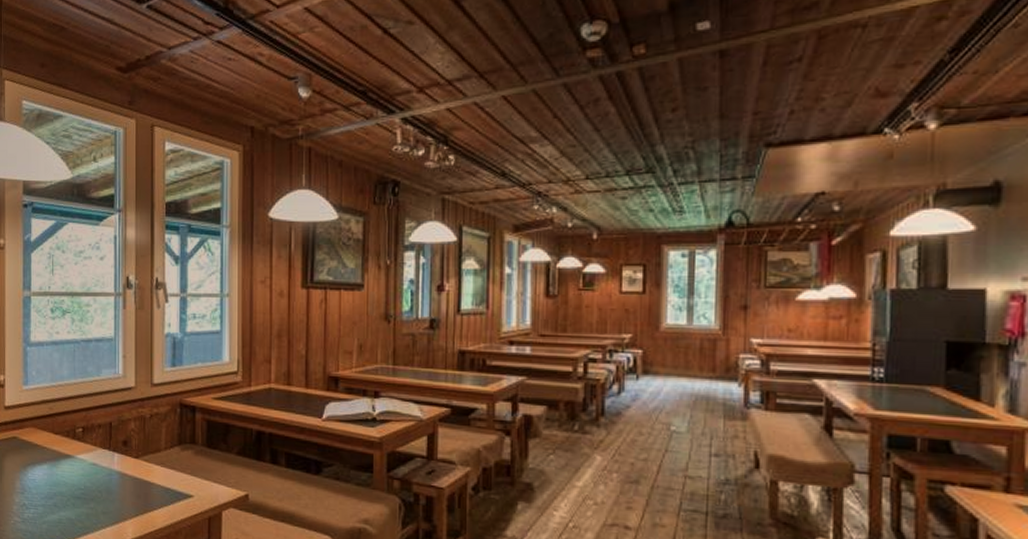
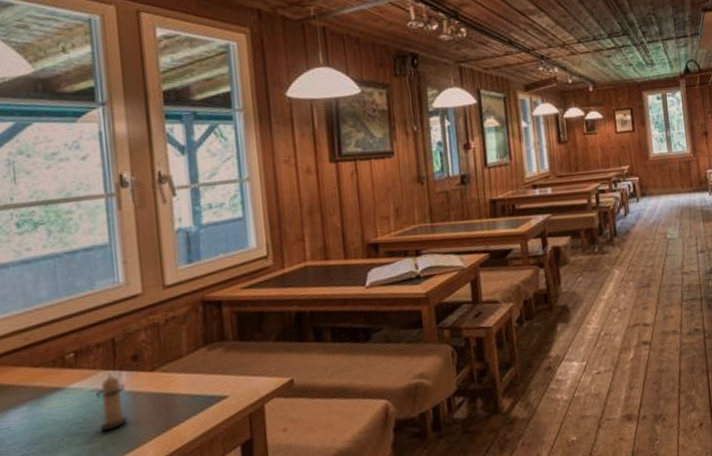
candle: none [94,452,117,502] -> present [95,373,128,431]

